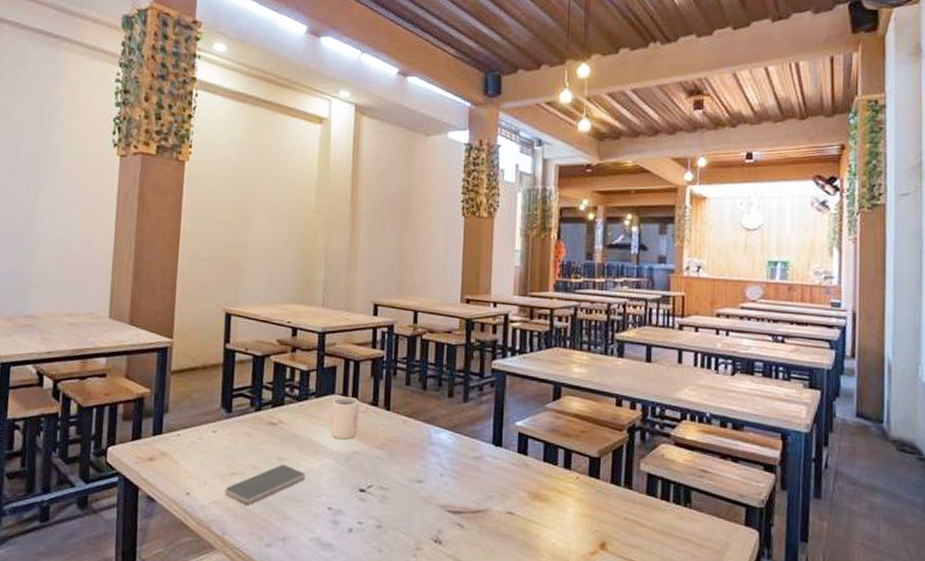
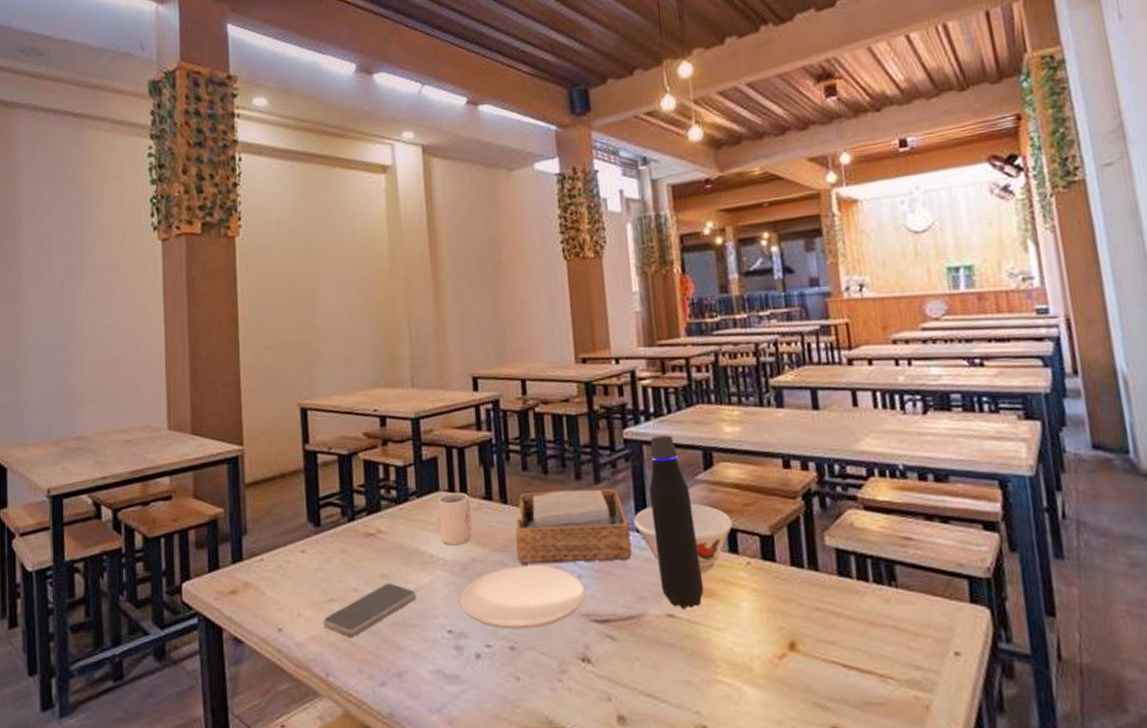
plate: none [341,461,444,513] -> present [460,566,586,629]
napkin holder: none [392,403,487,466] -> present [516,488,632,563]
bowl: none [491,425,569,482] -> present [633,503,733,573]
water bottle: none [506,369,540,509] -> present [648,435,704,609]

